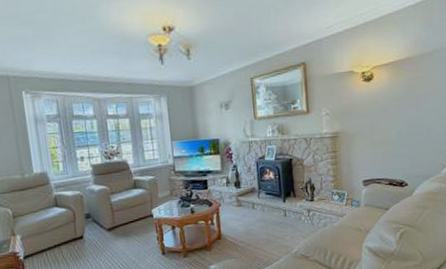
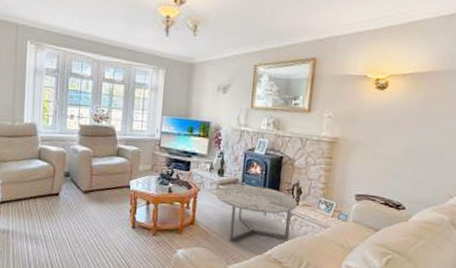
coffee table: none [235,190,313,248] -> present [215,184,298,242]

